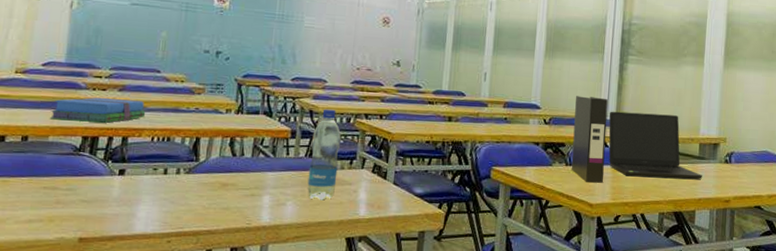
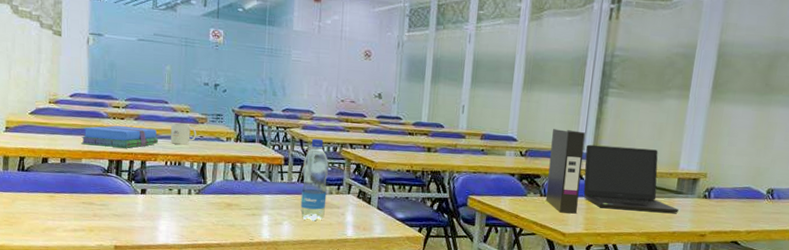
mug: none [159,93,192,118] -> present [170,122,197,145]

